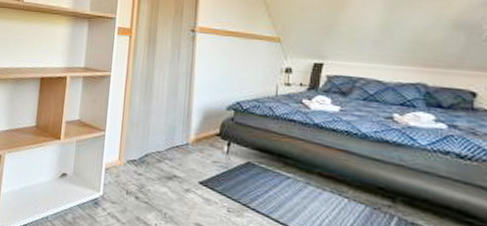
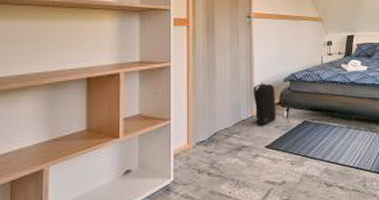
backpack: none [186,105,216,157] -> present [252,81,276,126]

